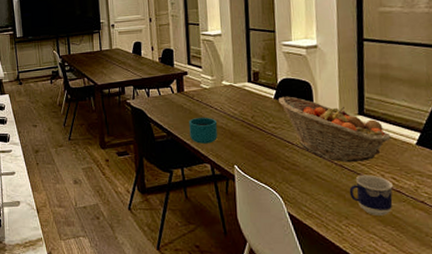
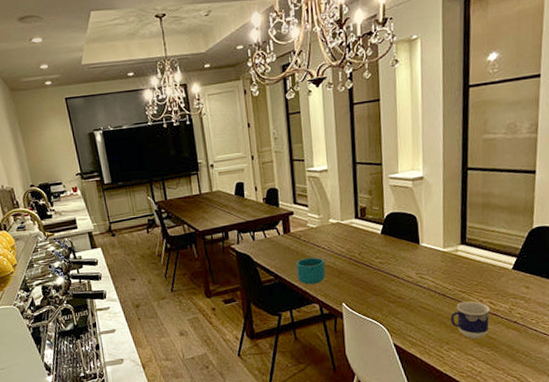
fruit basket: present [279,96,391,163] -> none [385,230,490,292]

